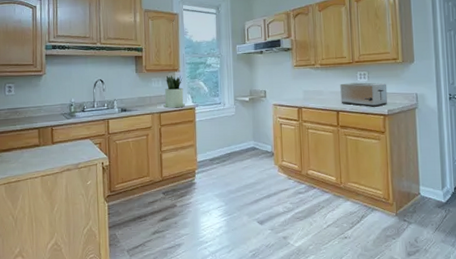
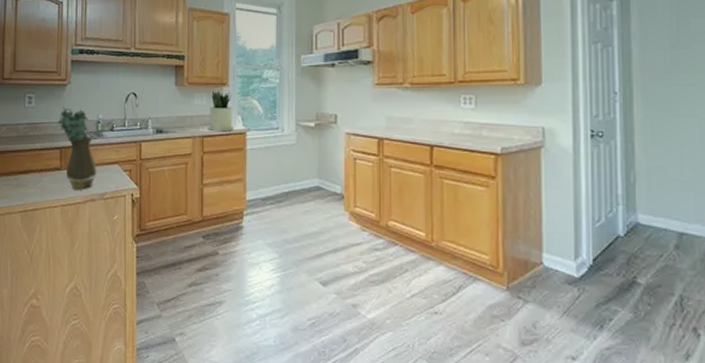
vase: none [35,93,72,161] -> present [57,106,97,189]
toaster: present [340,82,388,107] -> none [436,109,502,143]

